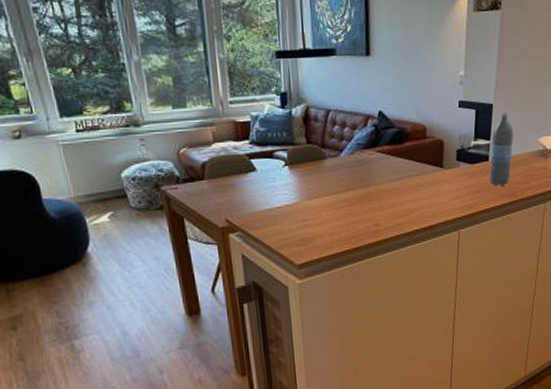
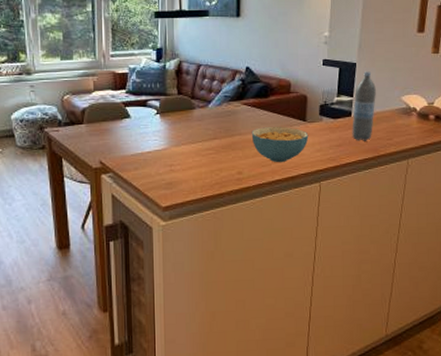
cereal bowl: none [387,174,446,213] -> present [251,127,309,163]

